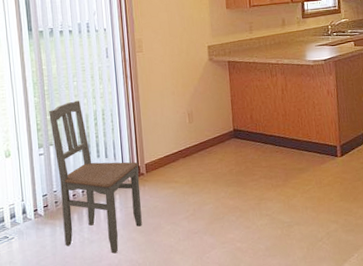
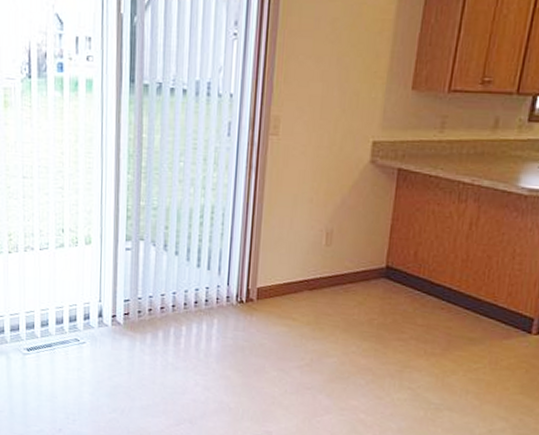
dining chair: present [49,100,142,254] -> none [143,188,249,389]

